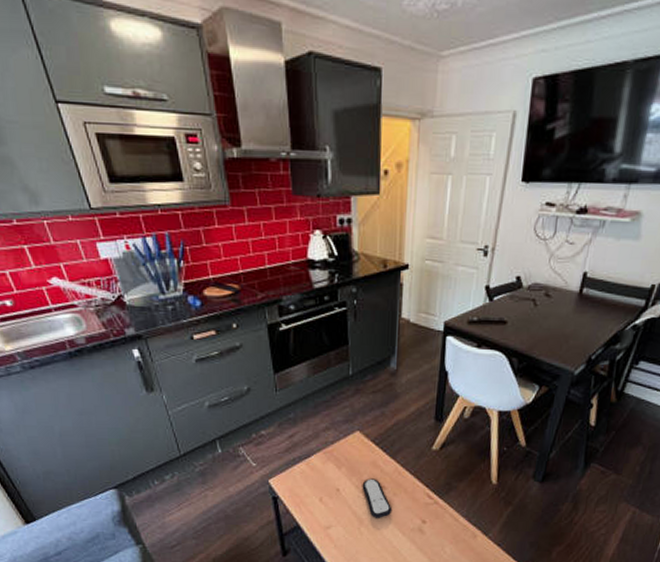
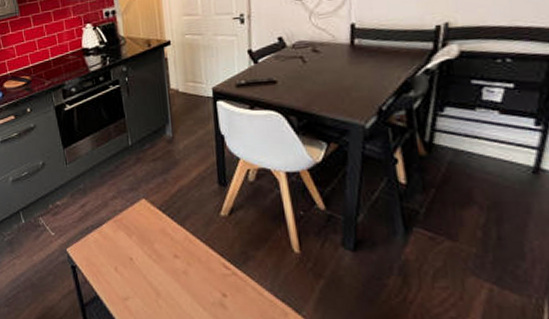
remote control: present [362,478,393,518] -> none [154,247,189,290]

